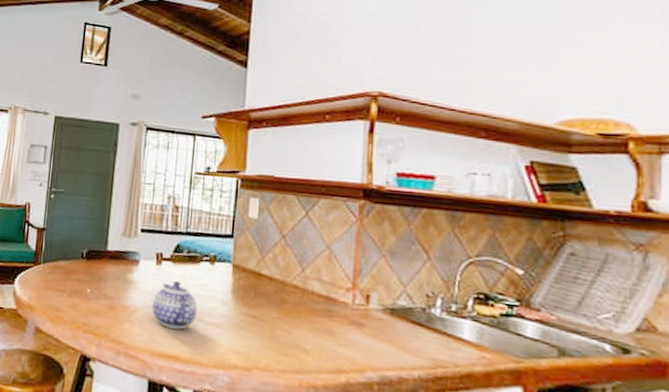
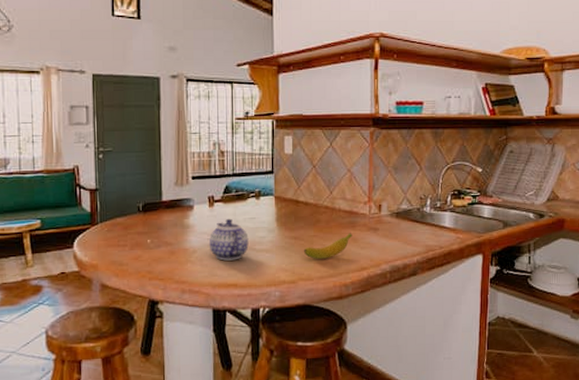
banana: none [263,323,328,350] -> present [304,233,352,259]

